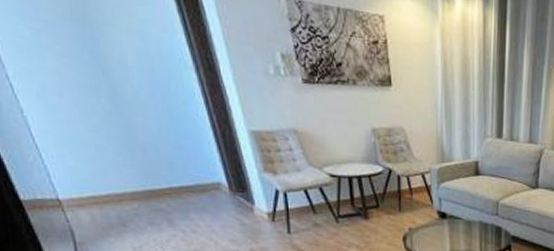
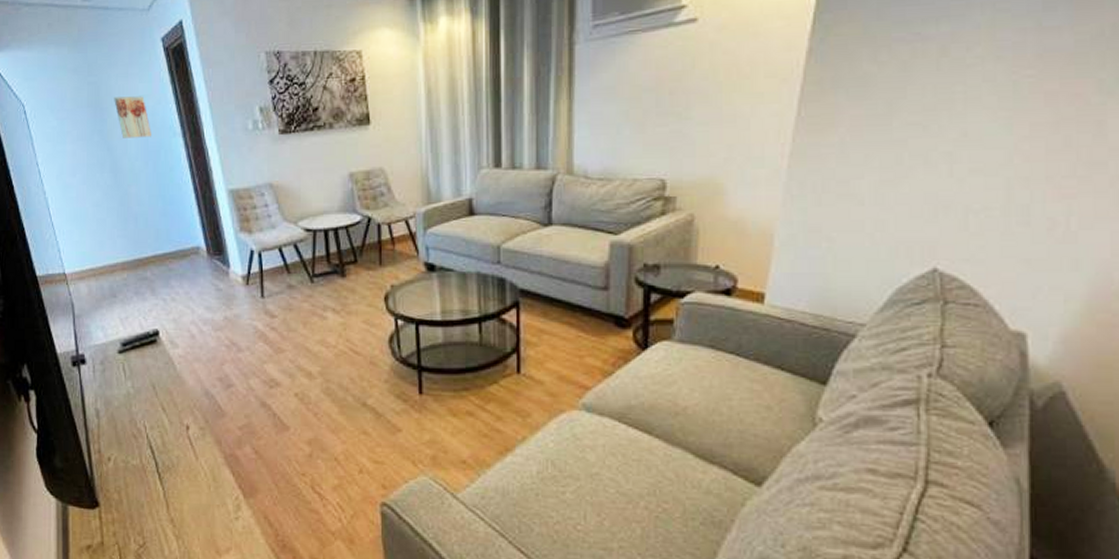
wall art: none [106,16,158,67] -> present [114,96,151,138]

